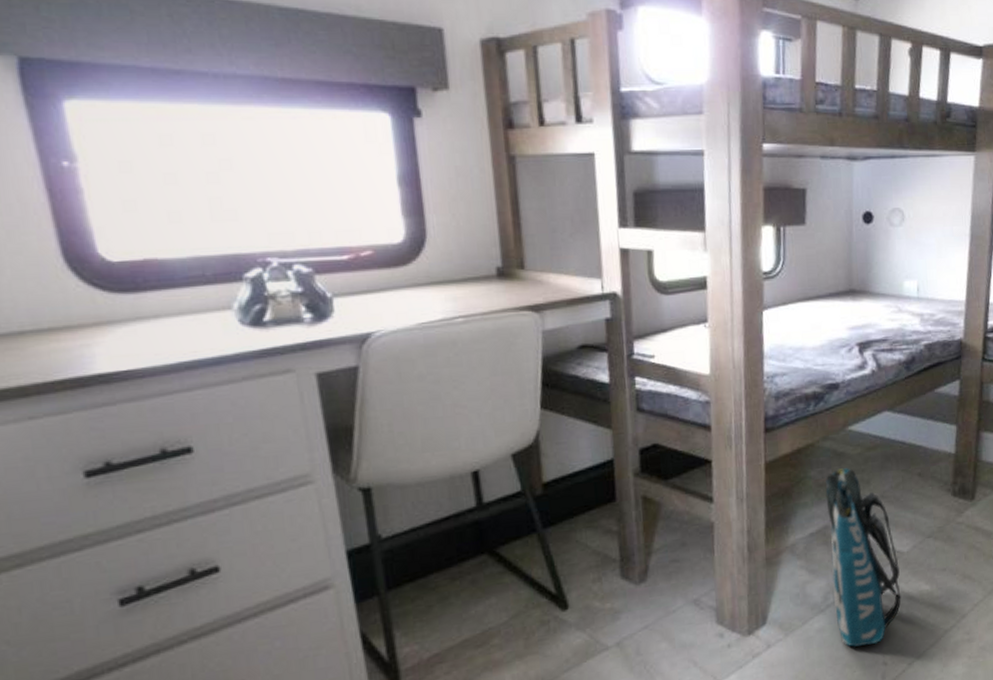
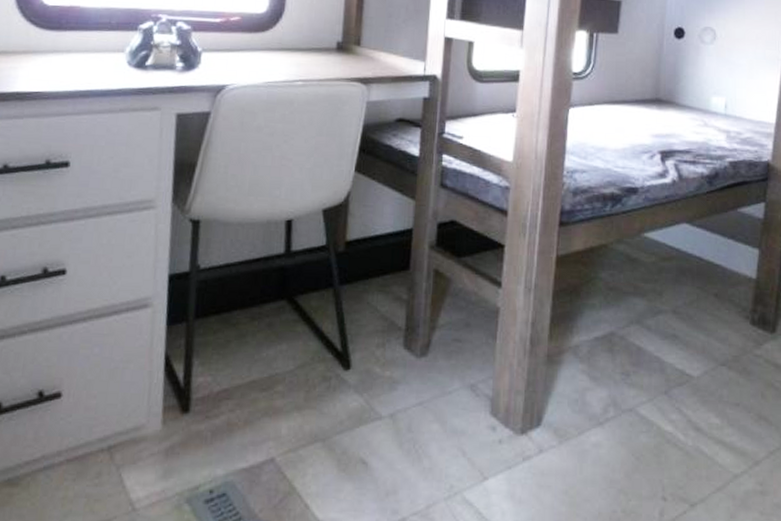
tote bag: present [825,468,901,647] -> none [614,275,687,474]

